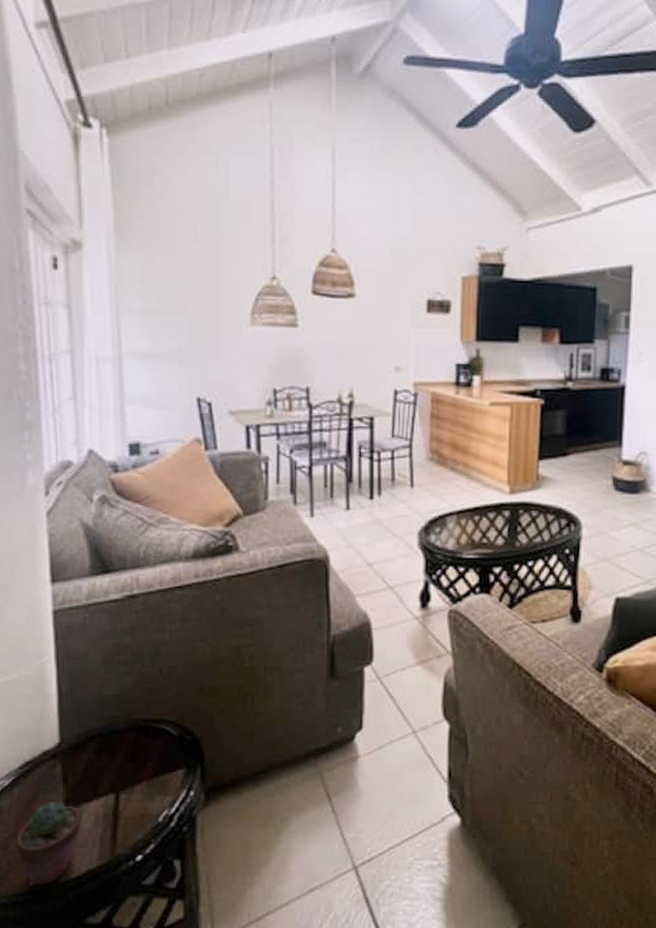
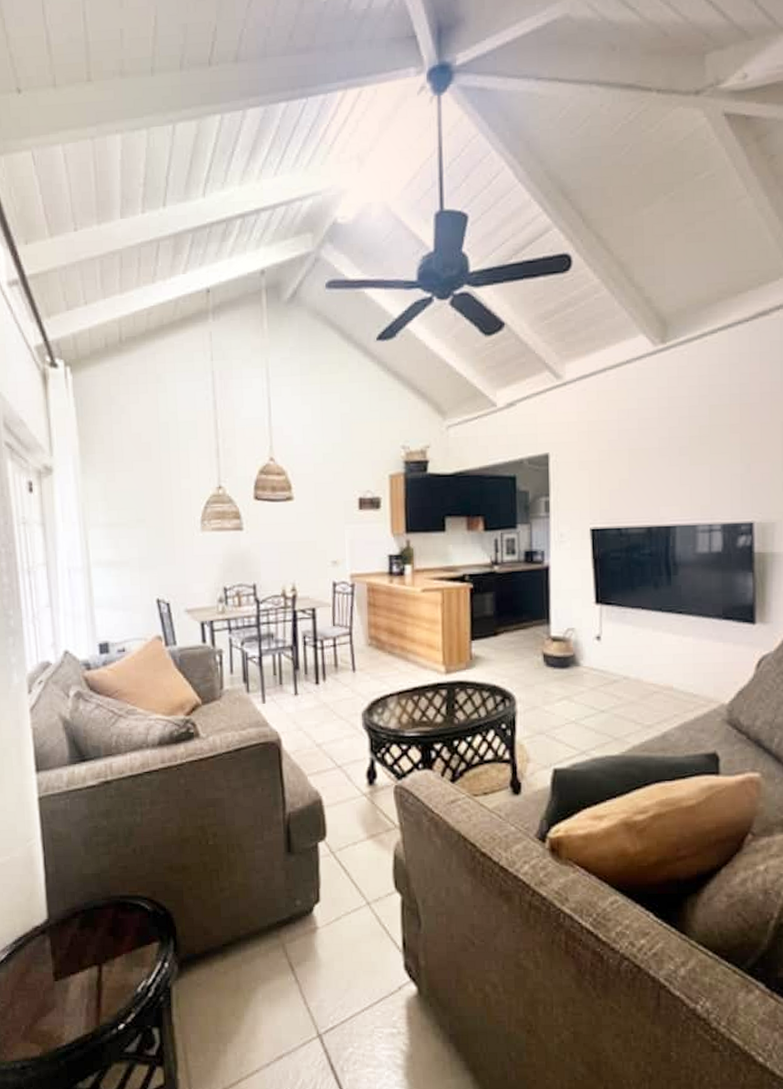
potted succulent: present [15,801,82,887] -> none [12,974,69,1054]

